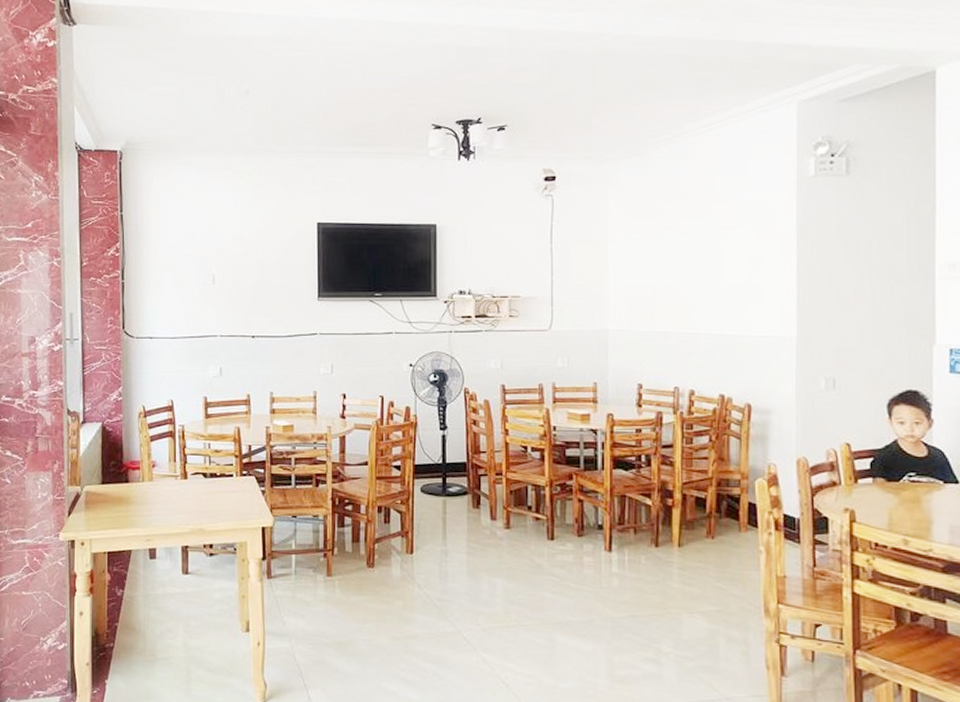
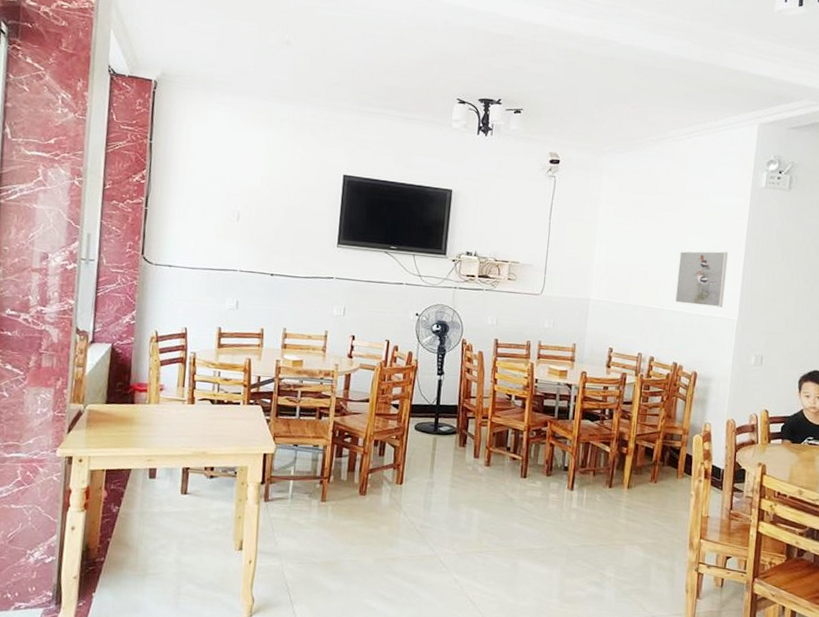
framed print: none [714,257,776,324] -> present [675,251,729,307]

